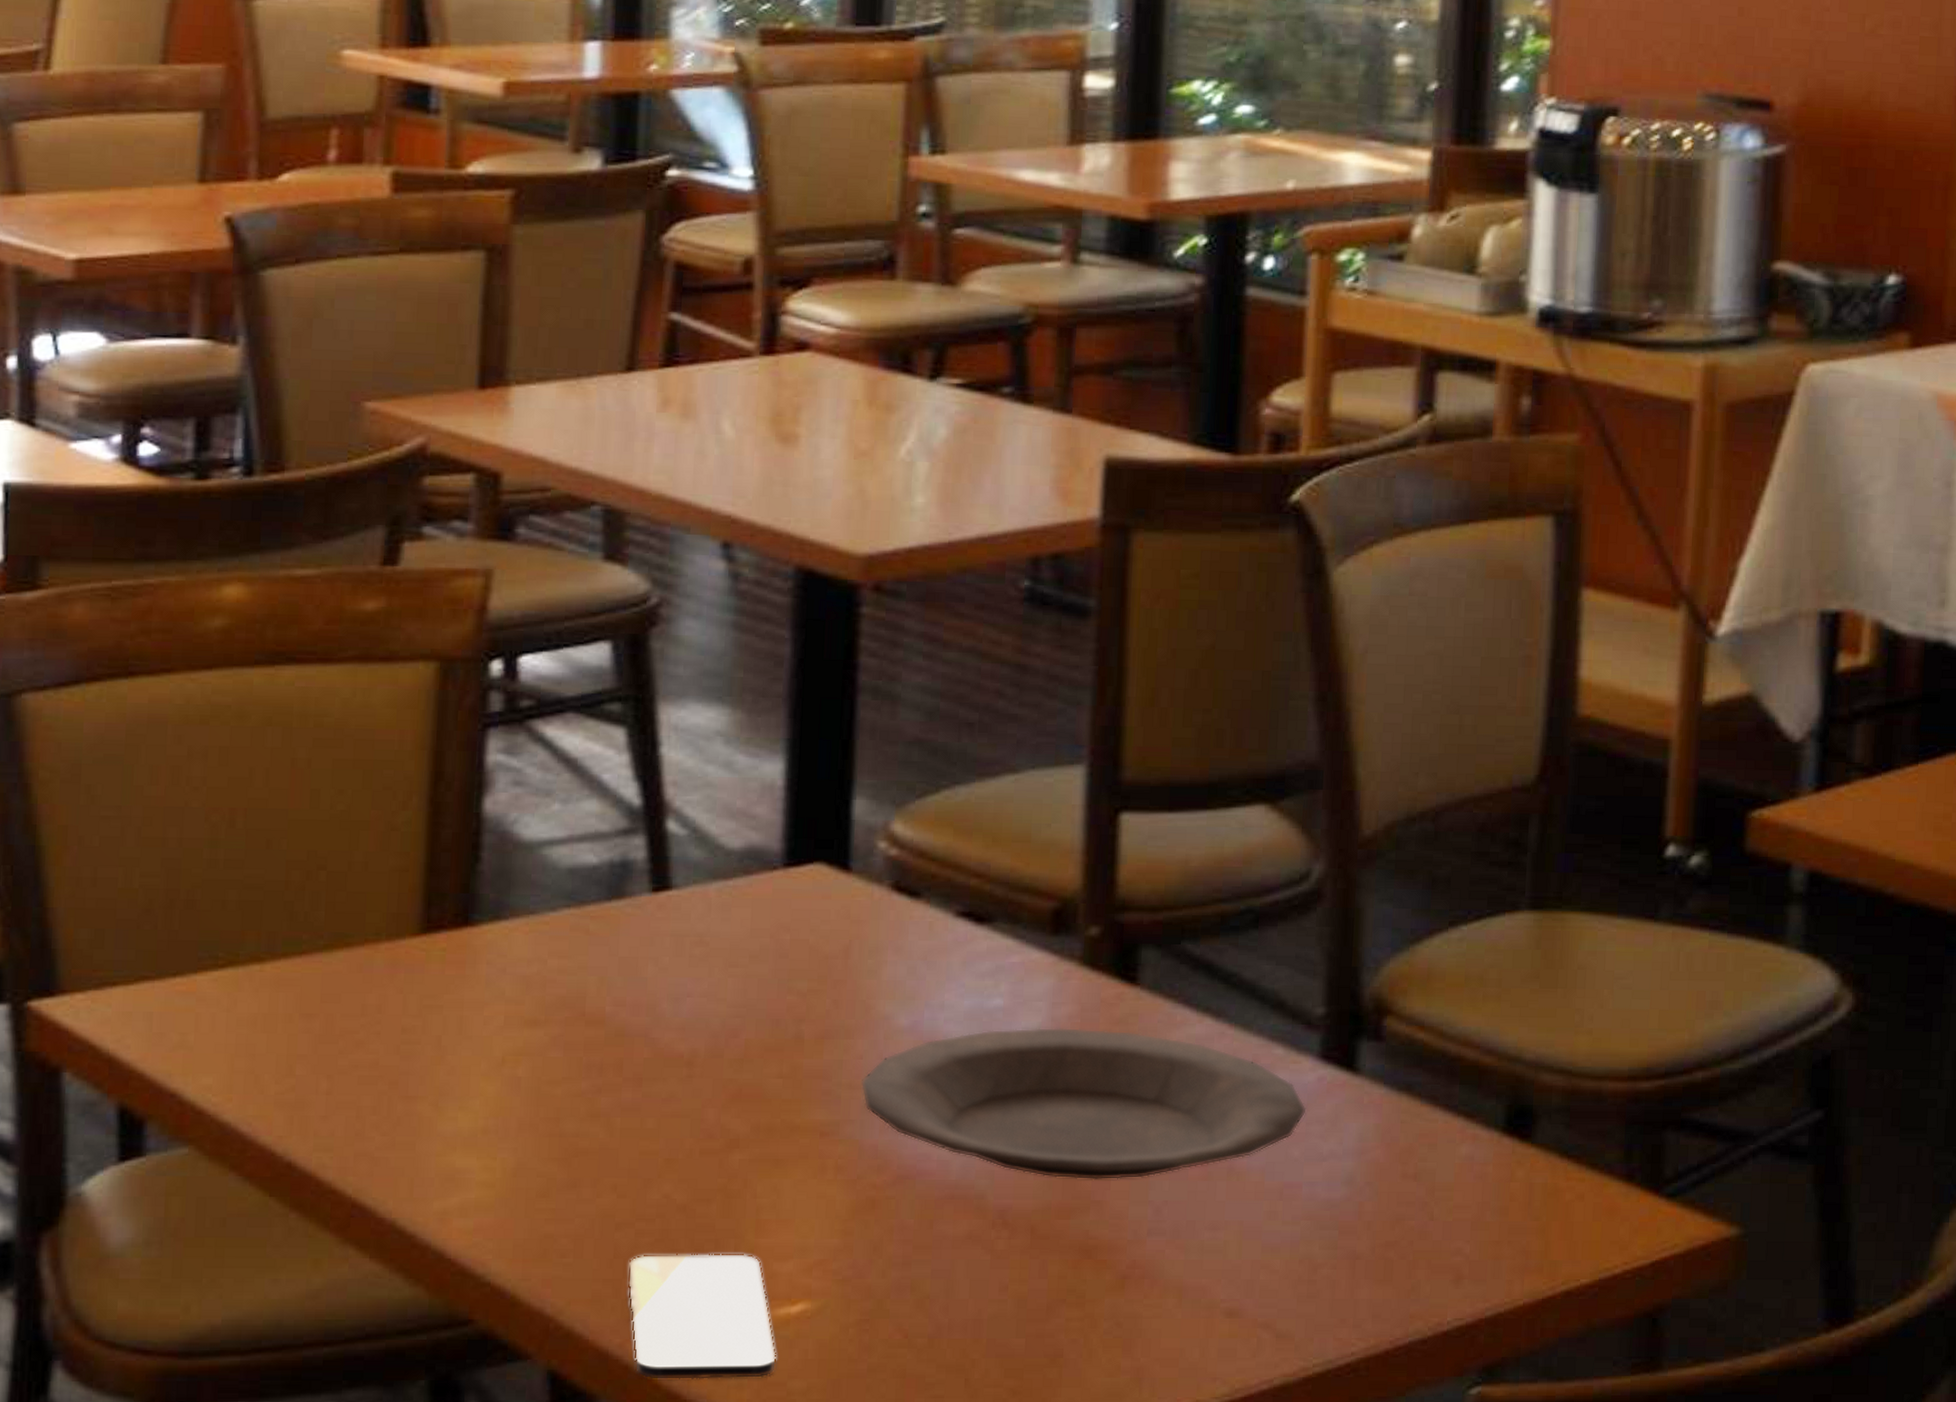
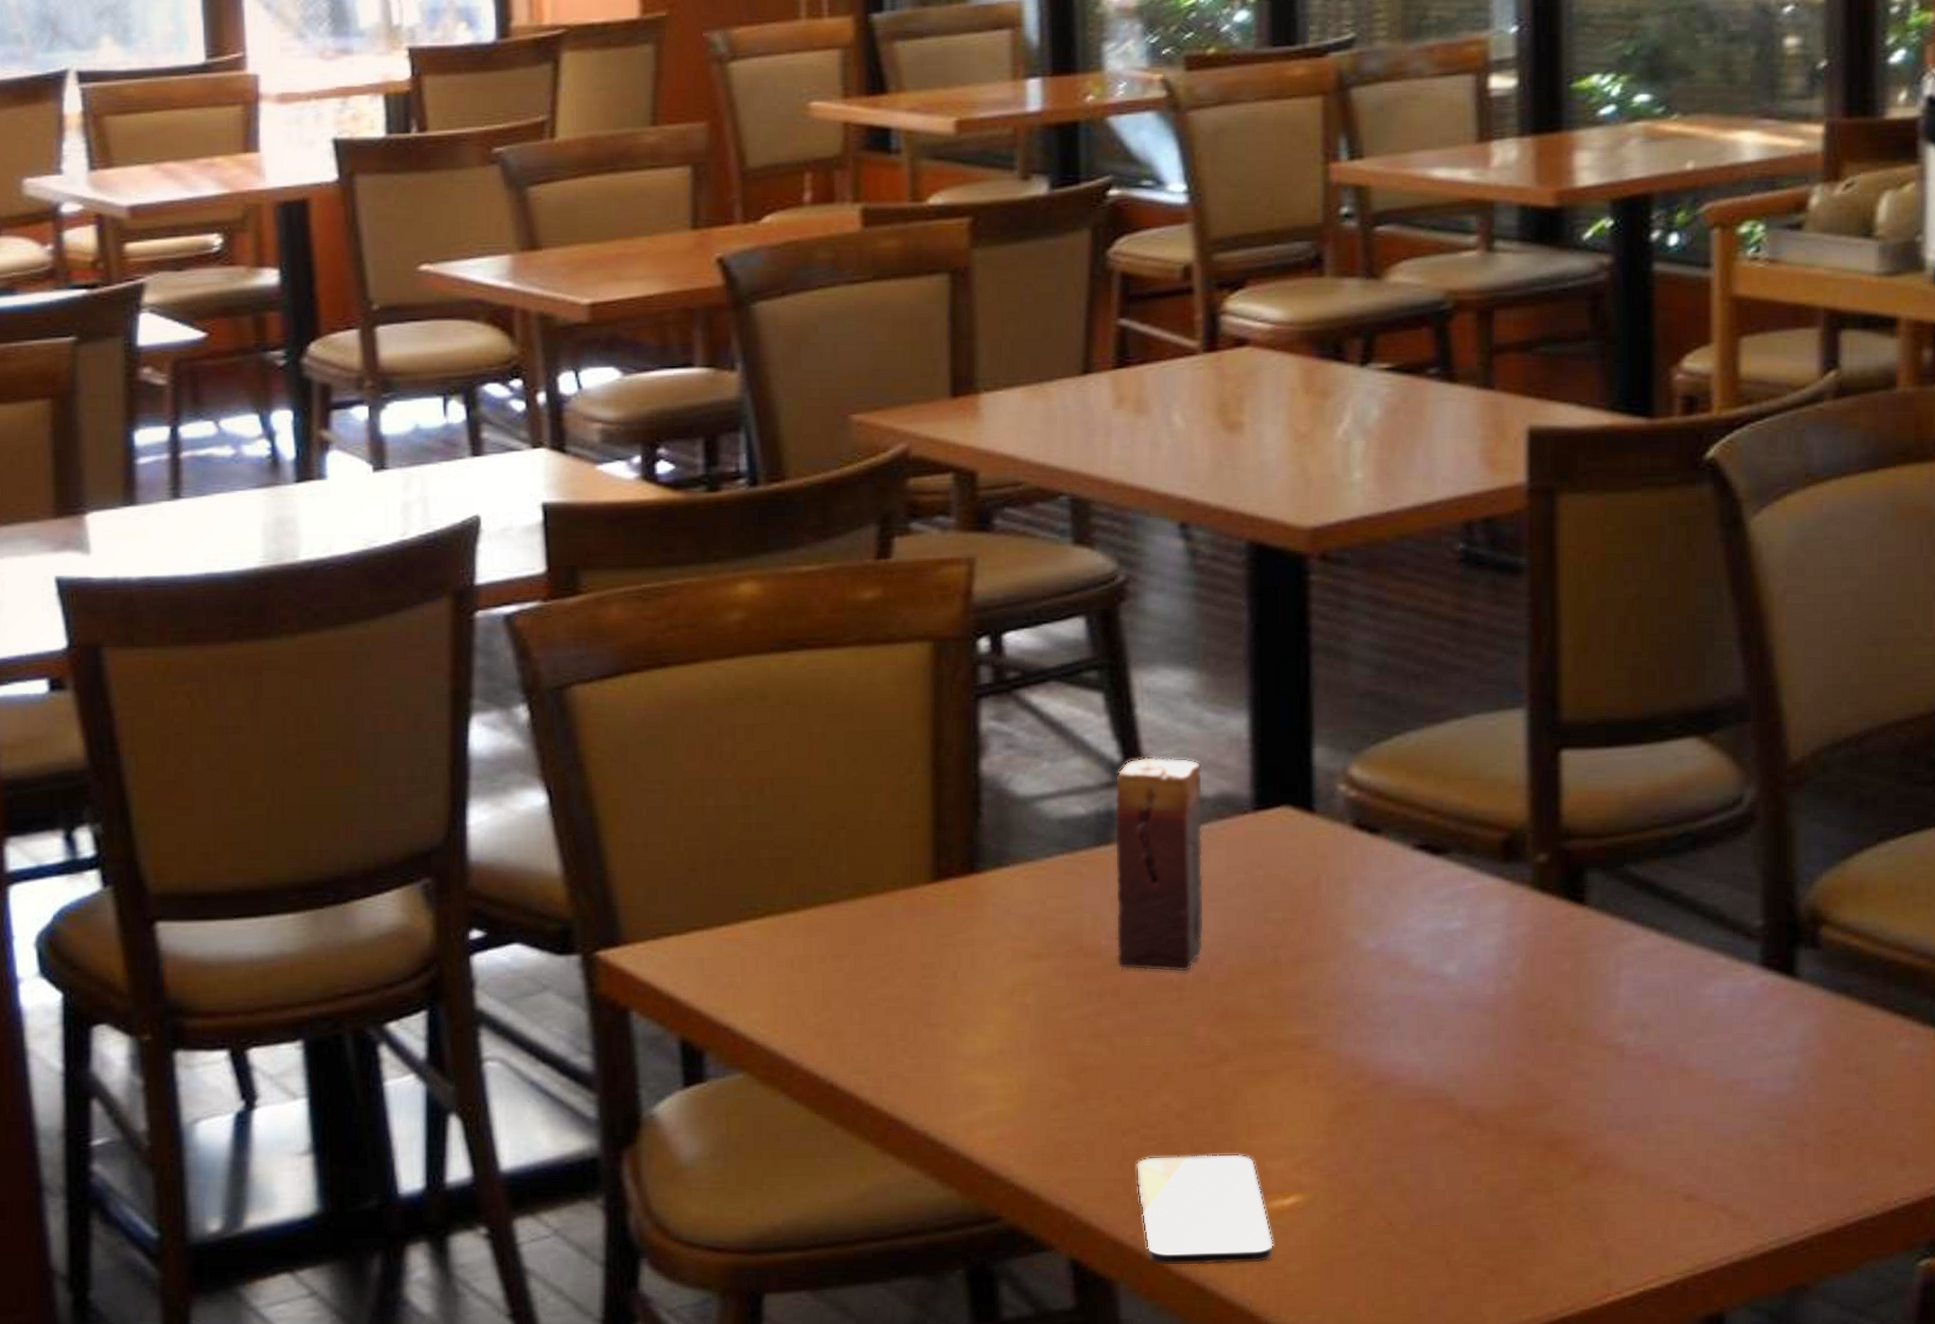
candle: none [621,802,730,1045] -> present [1114,757,1204,972]
plate: present [860,1027,1307,1180] -> none [1335,945,1750,1082]

